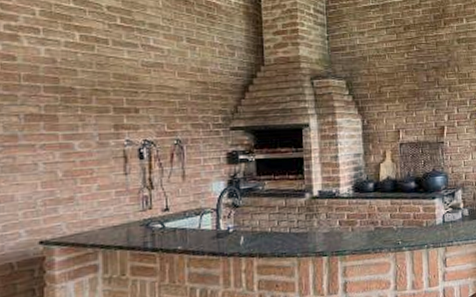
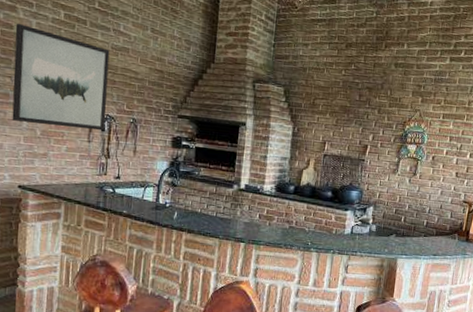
wall art: none [19,52,144,165] -> present [12,23,110,131]

